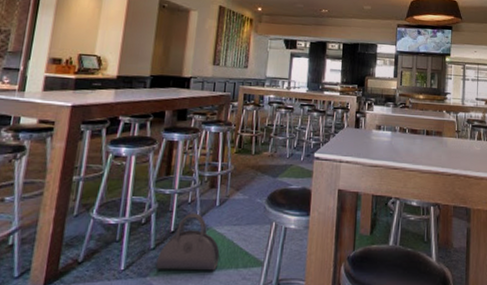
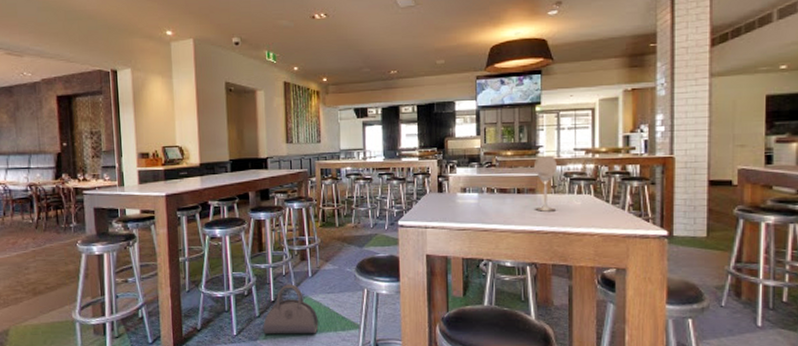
wineglass: none [441,101,461,155] -> present [534,155,557,212]

